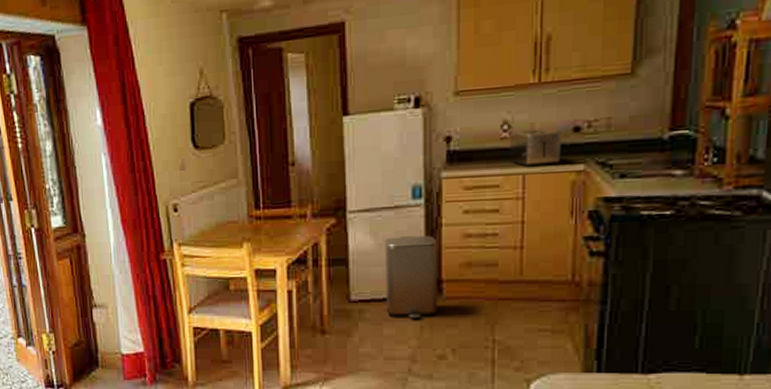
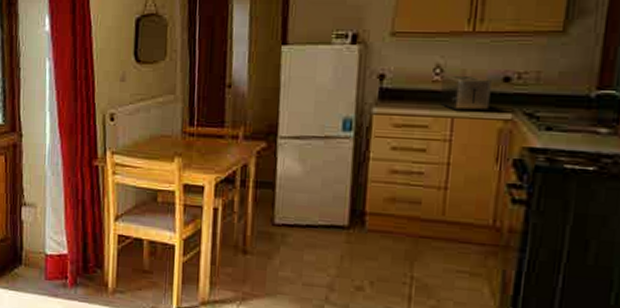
pedal bin: present [385,235,438,318] -> none [308,166,364,248]

